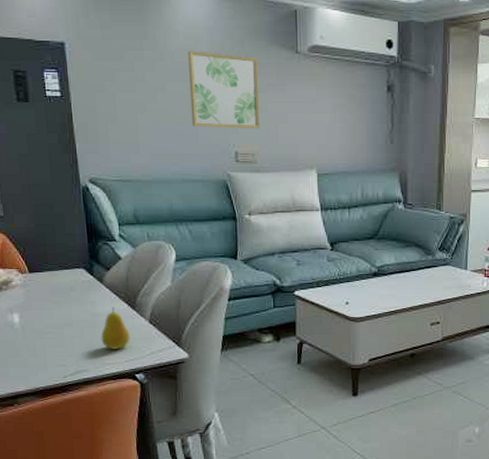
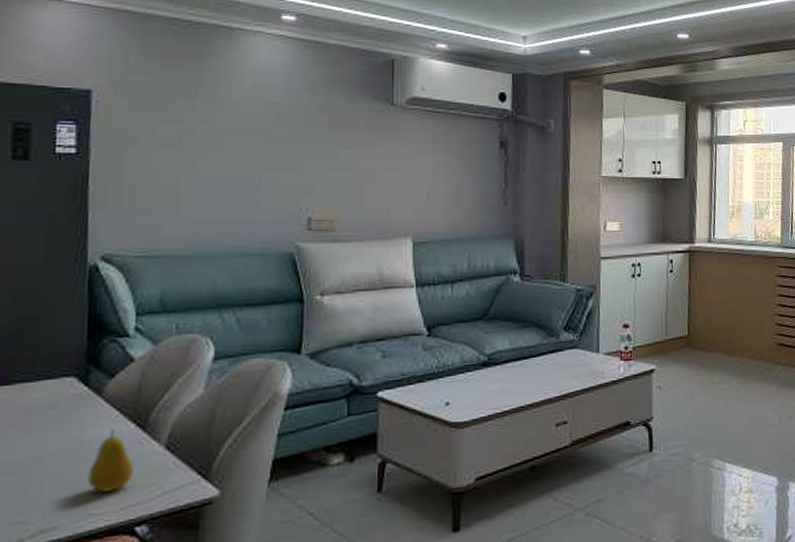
wall art: present [188,51,261,129] -> none [253,102,344,190]

